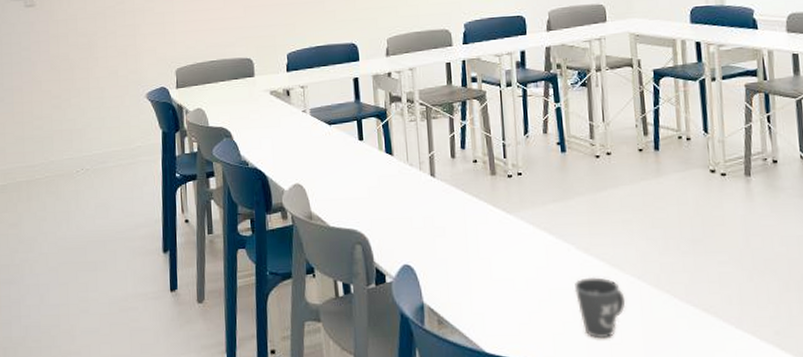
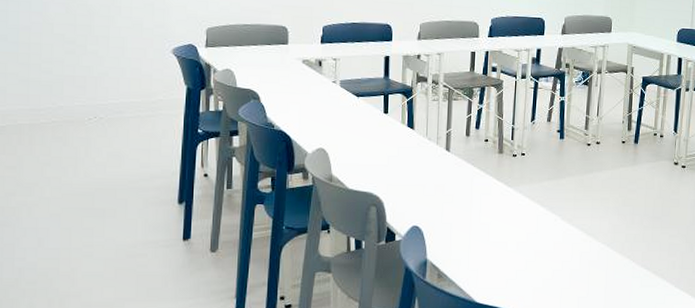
mug: present [574,277,626,339] -> none [555,243,595,293]

